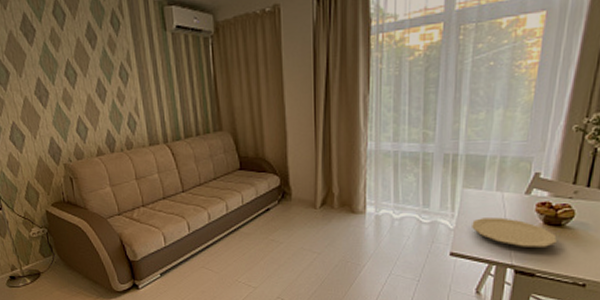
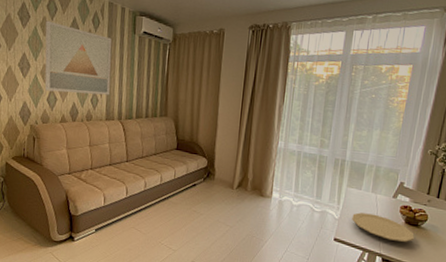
wall art: none [55,31,148,120] -> present [45,20,112,96]

